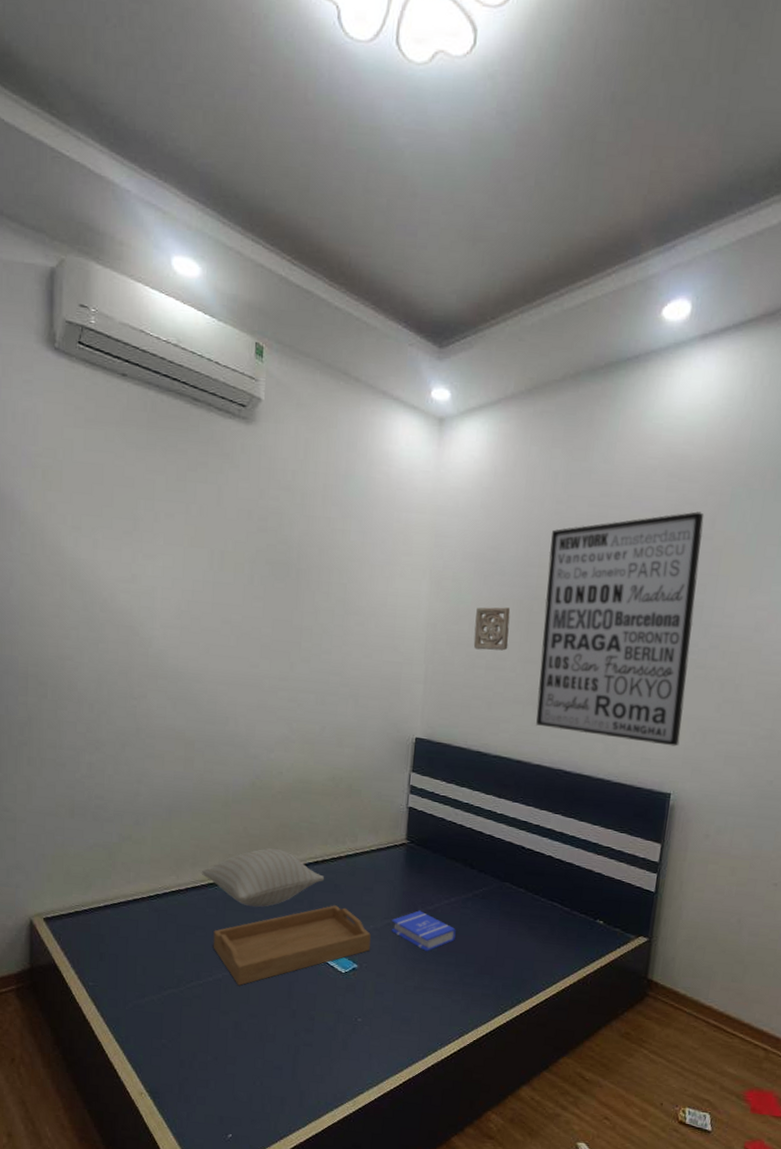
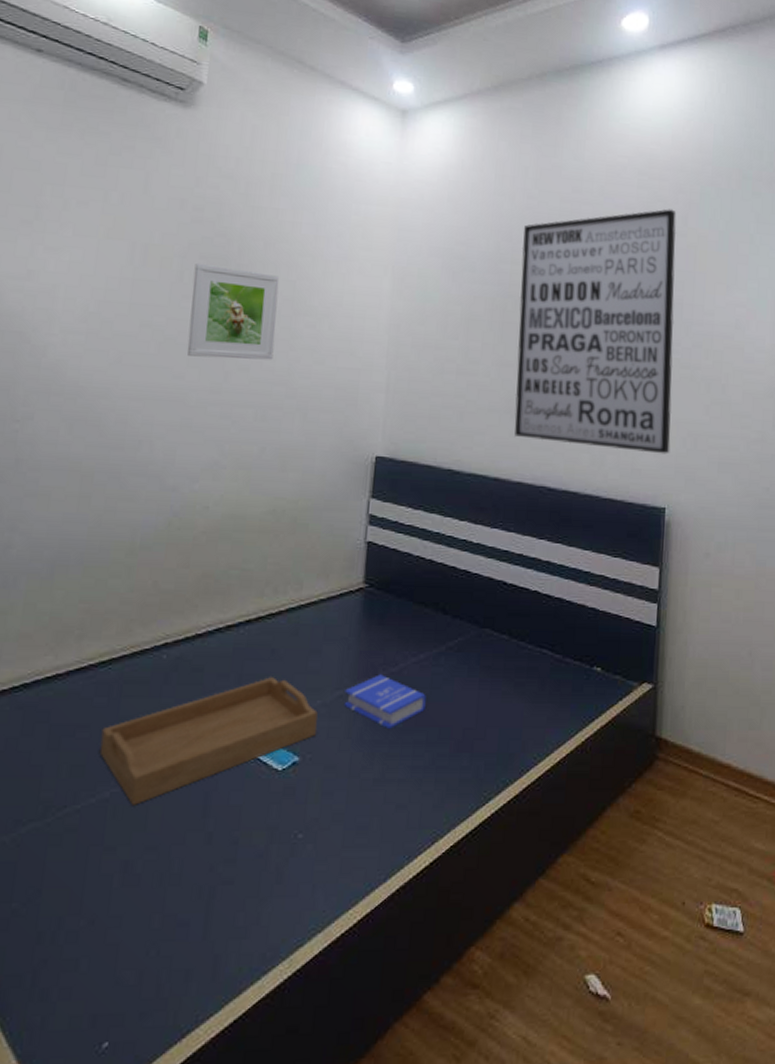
pillow: present [201,847,325,907] -> none [90,606,259,689]
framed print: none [259,567,333,654] -> present [187,263,280,360]
wall ornament: present [473,607,511,651] -> none [442,305,482,354]

